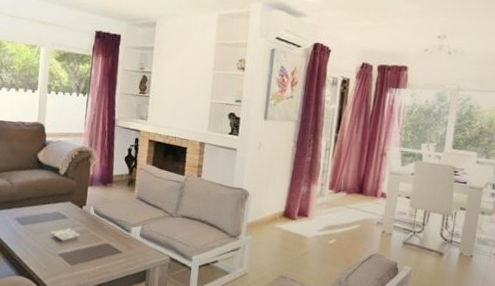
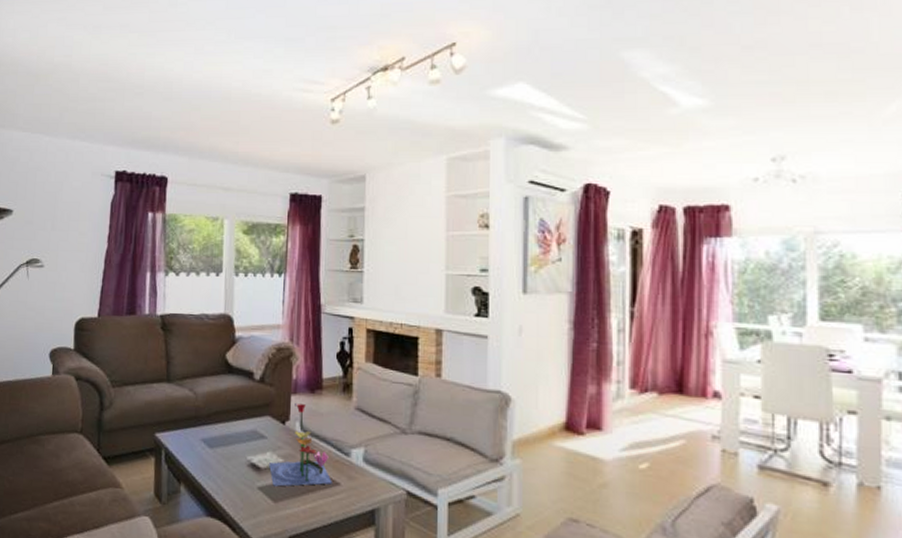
flower: none [68,193,116,254] -> present [269,404,332,487]

